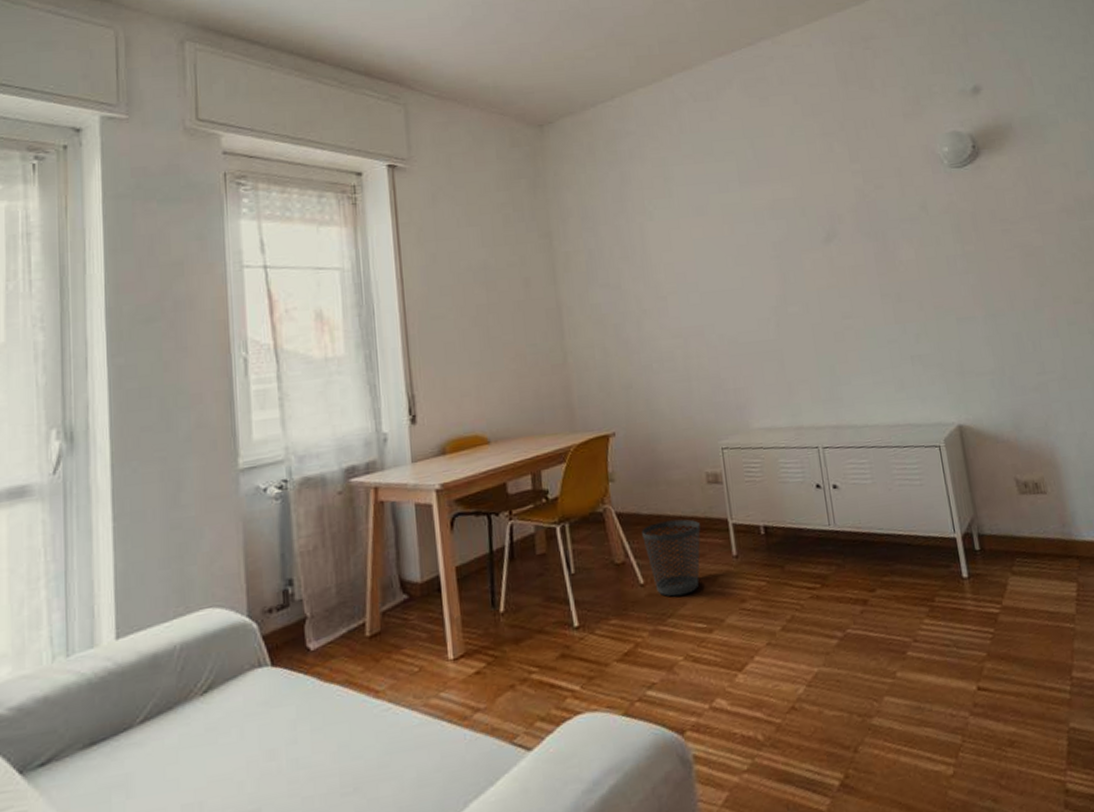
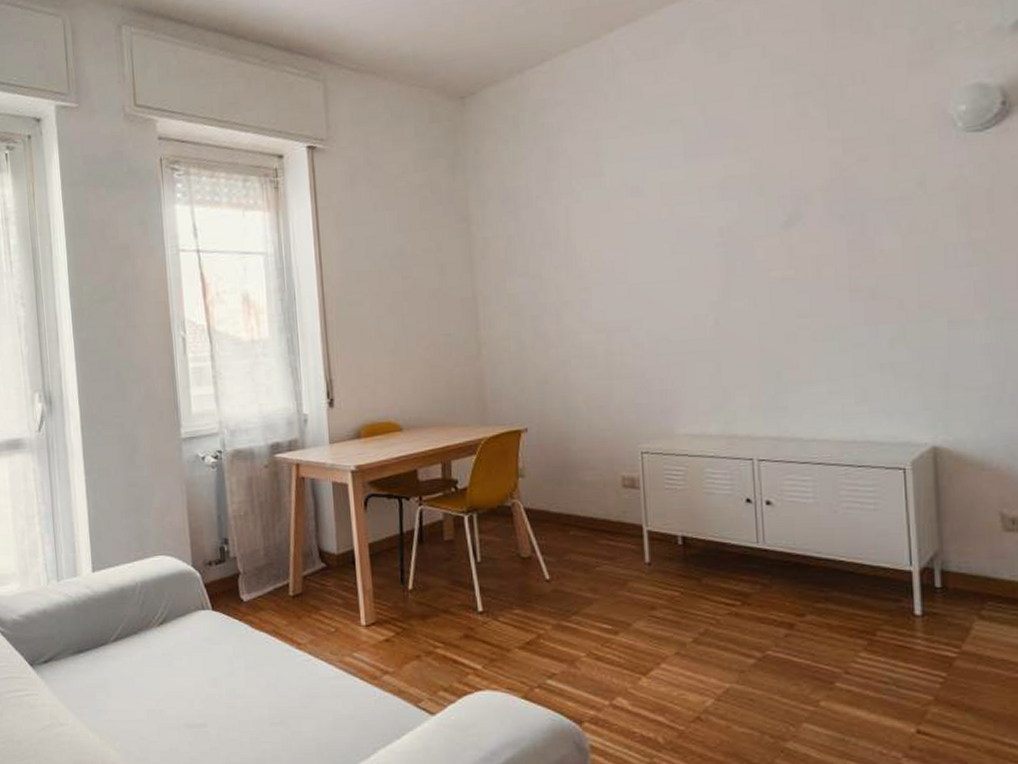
wastebasket: present [642,519,701,597] -> none [550,521,612,595]

